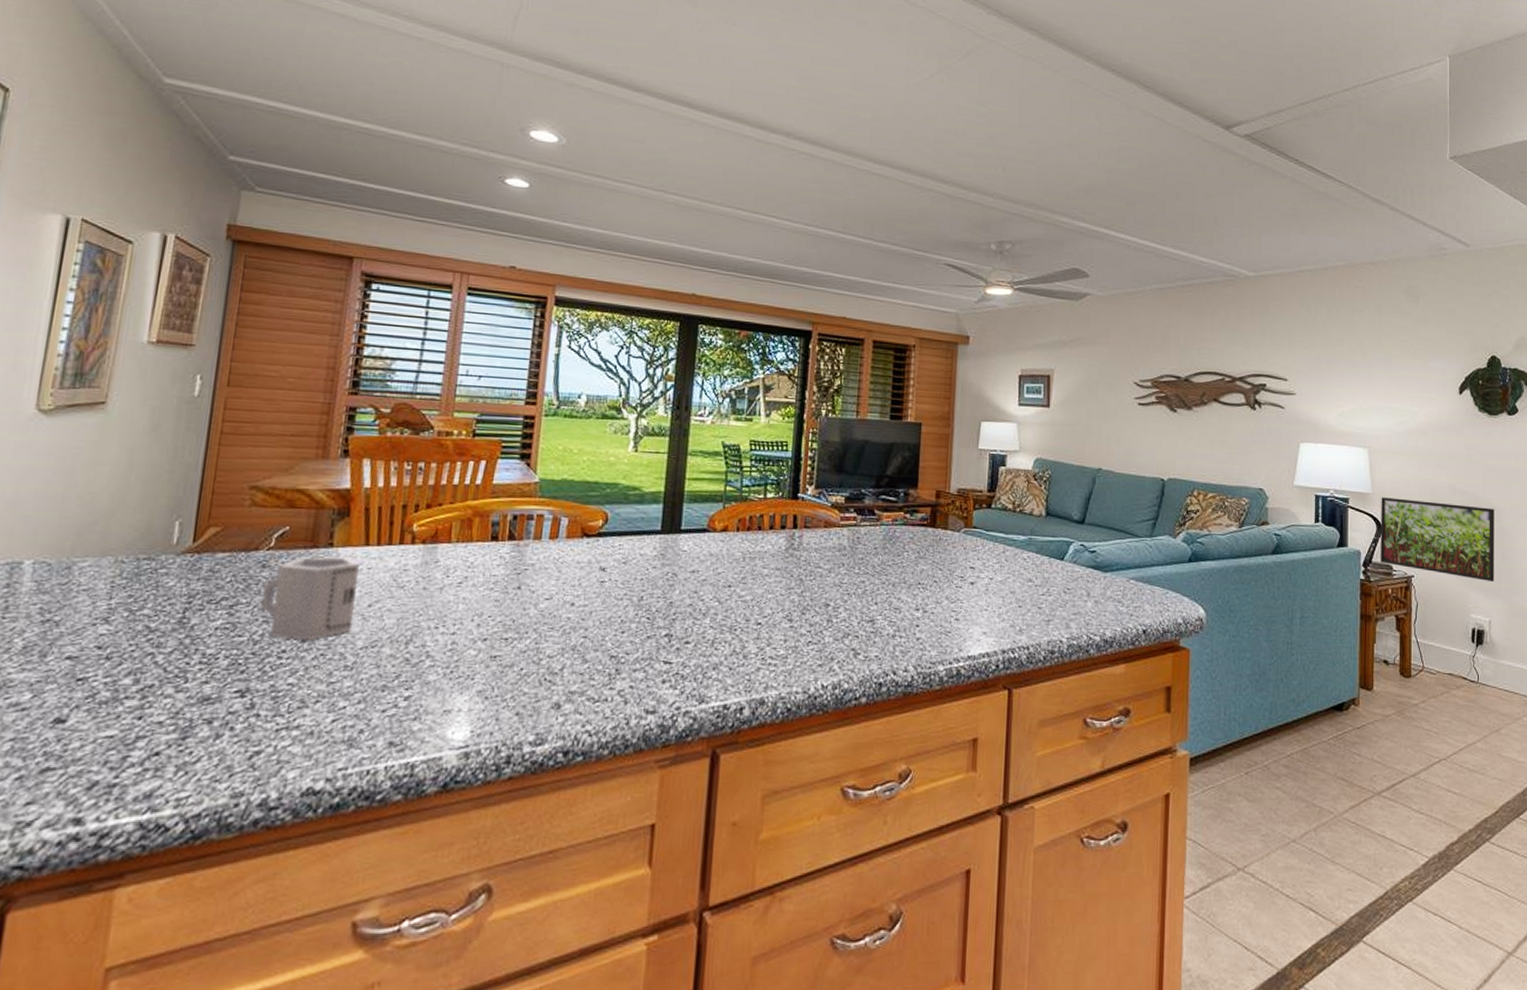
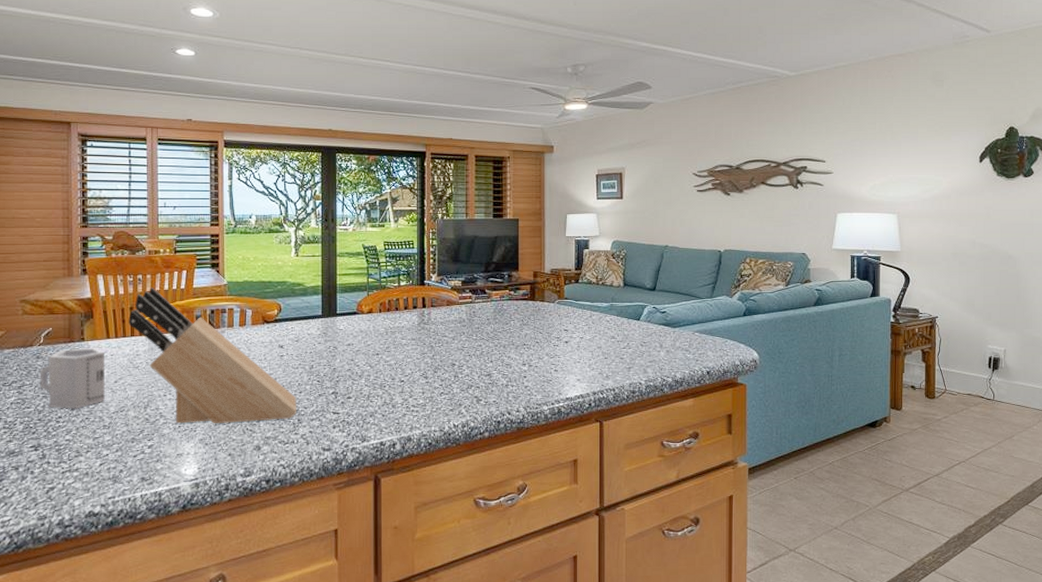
knife block: none [398,480,617,671] -> present [128,288,296,424]
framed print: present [1380,497,1495,582] -> none [908,254,1010,318]

